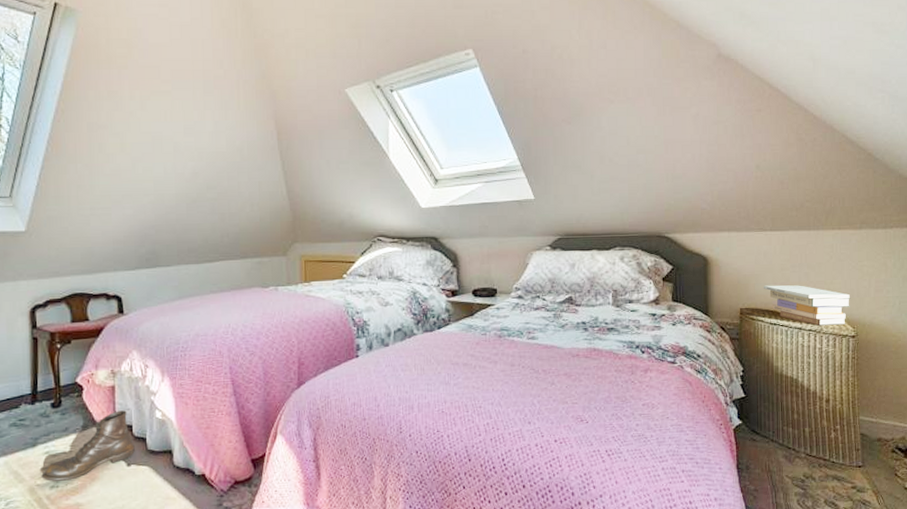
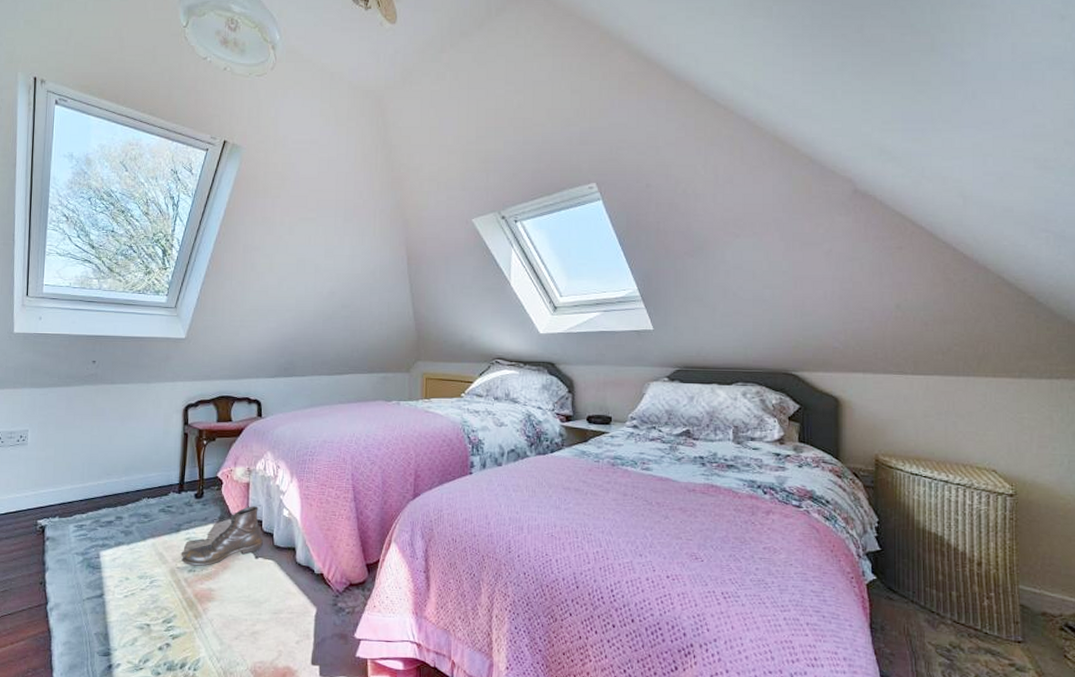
books: present [763,285,851,326] -> none [902,432,1008,481]

